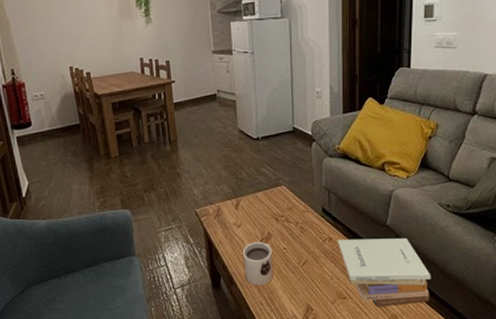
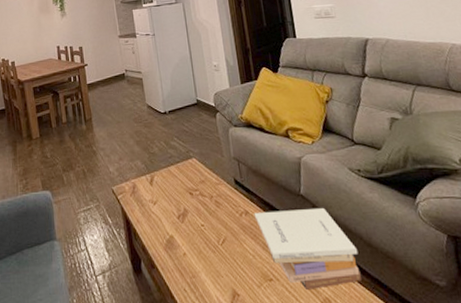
mug: present [242,242,273,286] -> none [160,219,194,269]

